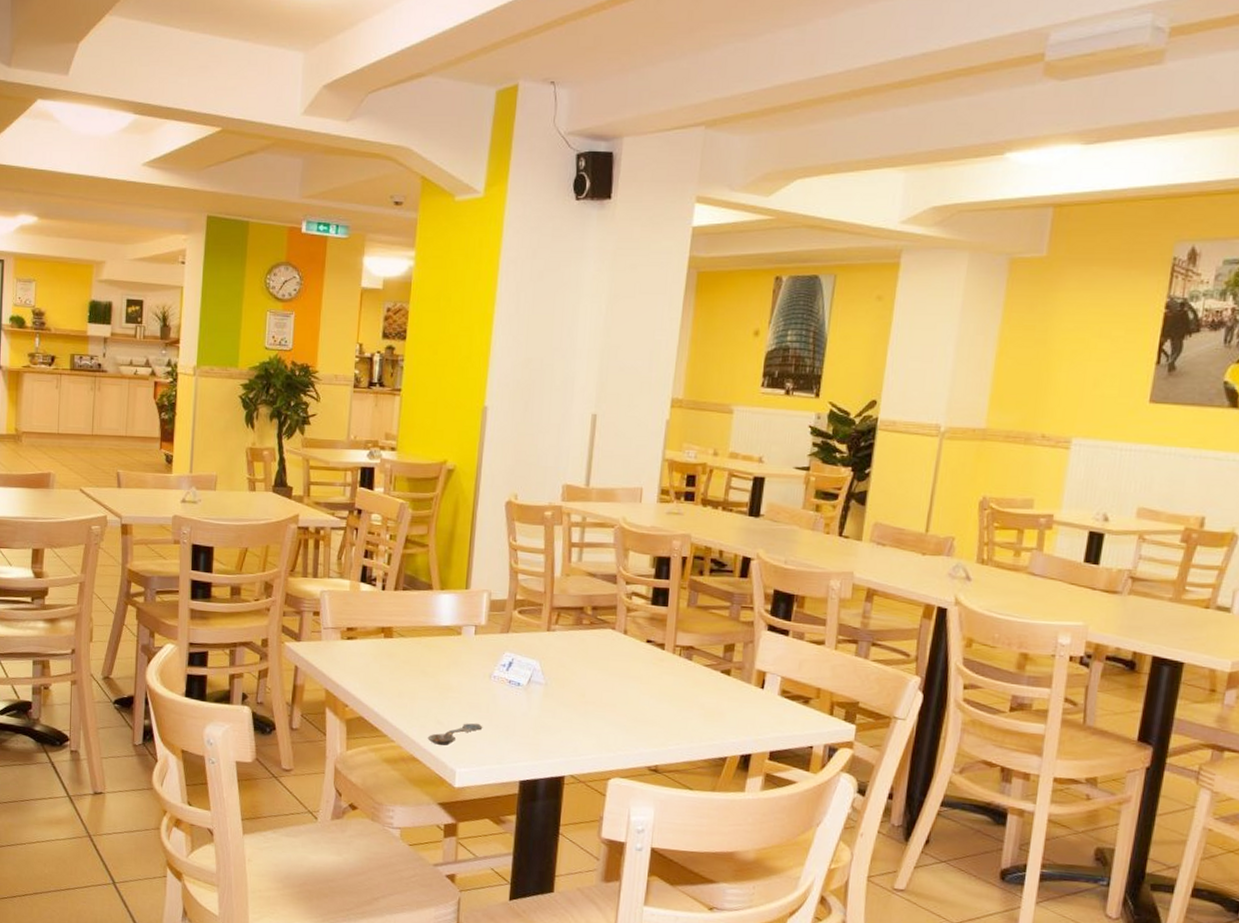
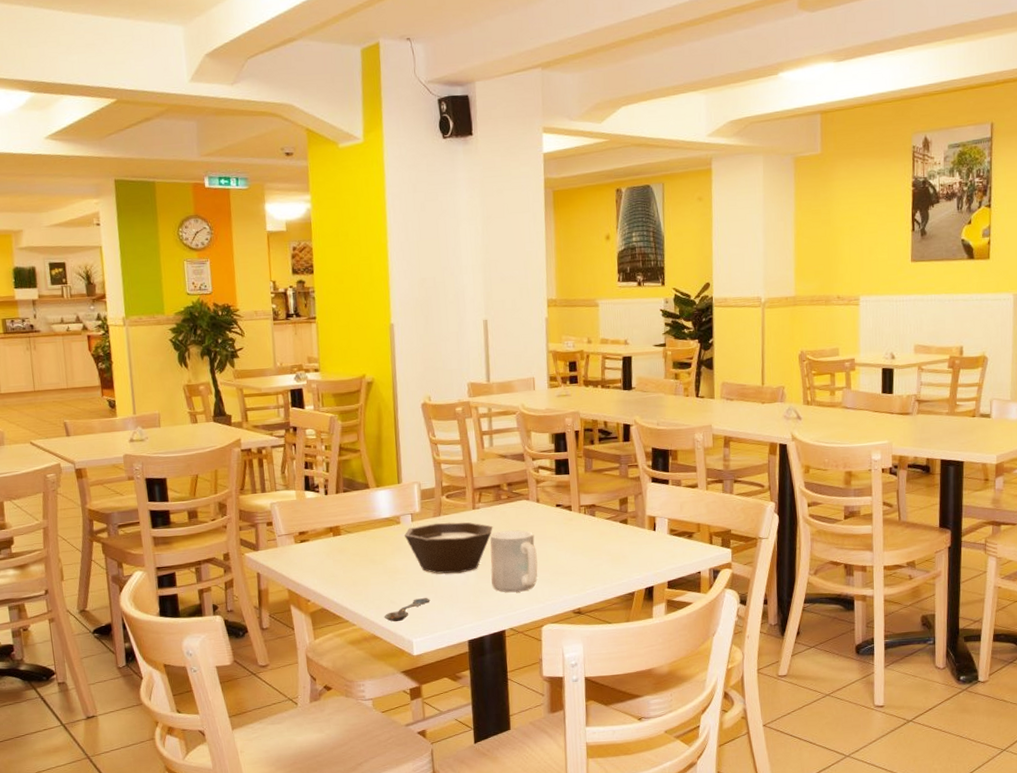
bowl: none [463,640,568,702] -> present [404,522,493,574]
mug: none [557,661,615,736] -> present [489,530,538,593]

